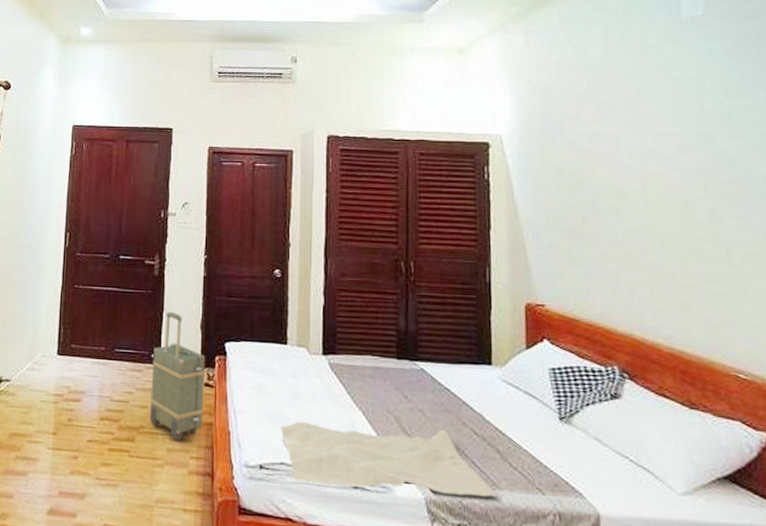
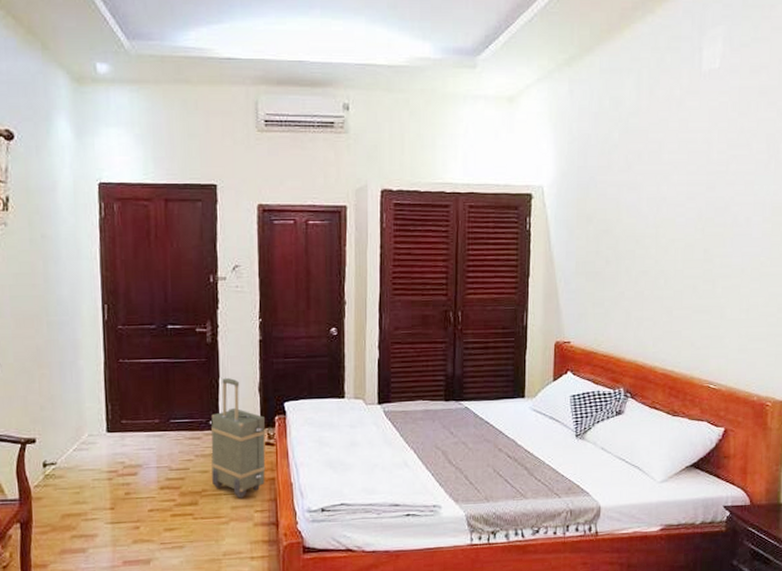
towel: present [281,421,499,497] -> none [340,456,525,517]

